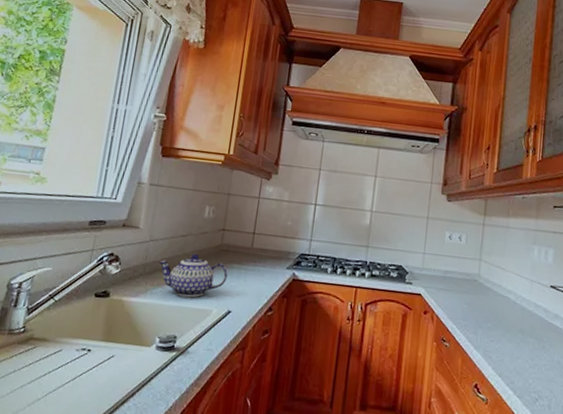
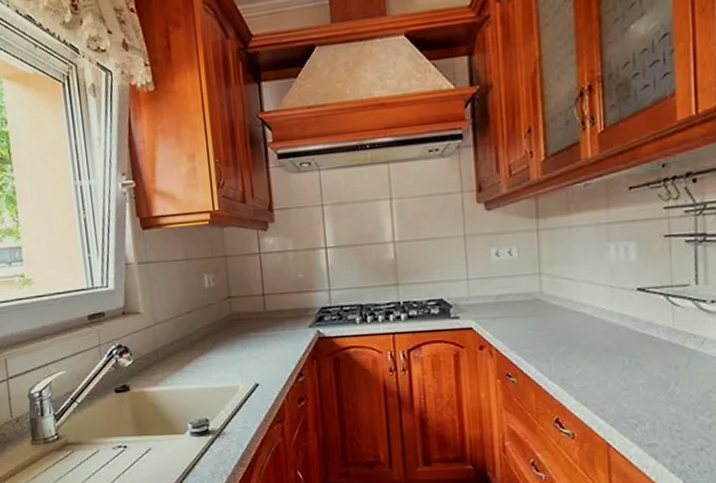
teapot: present [159,253,228,298] -> none [170,328,246,378]

